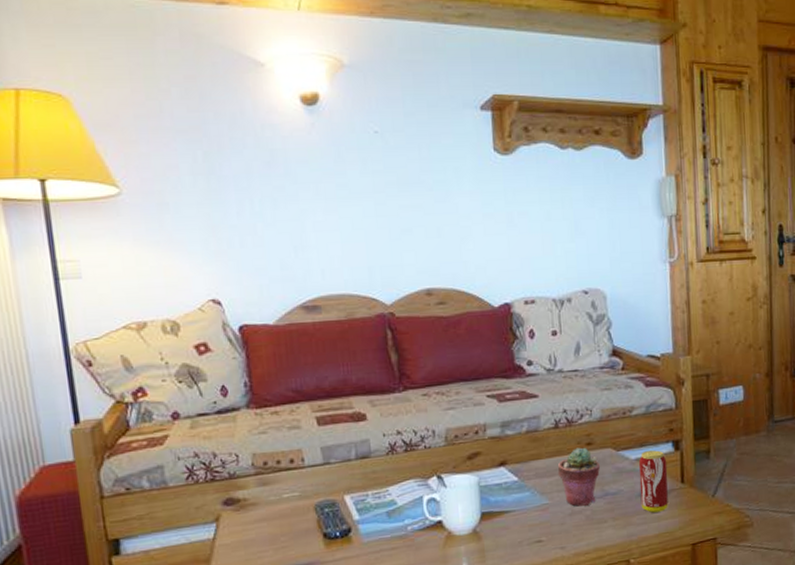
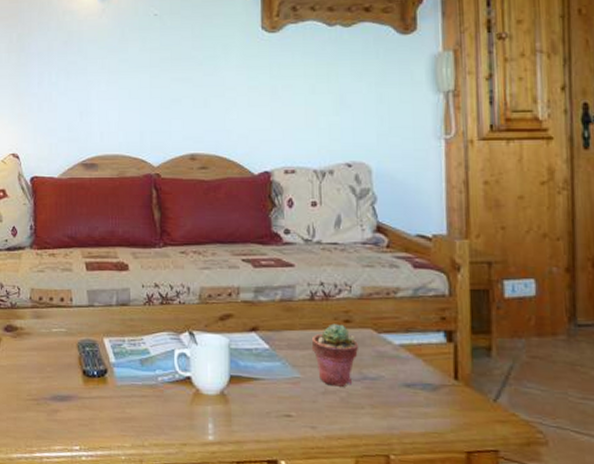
beverage can: present [638,450,668,513] -> none [403,338,438,408]

